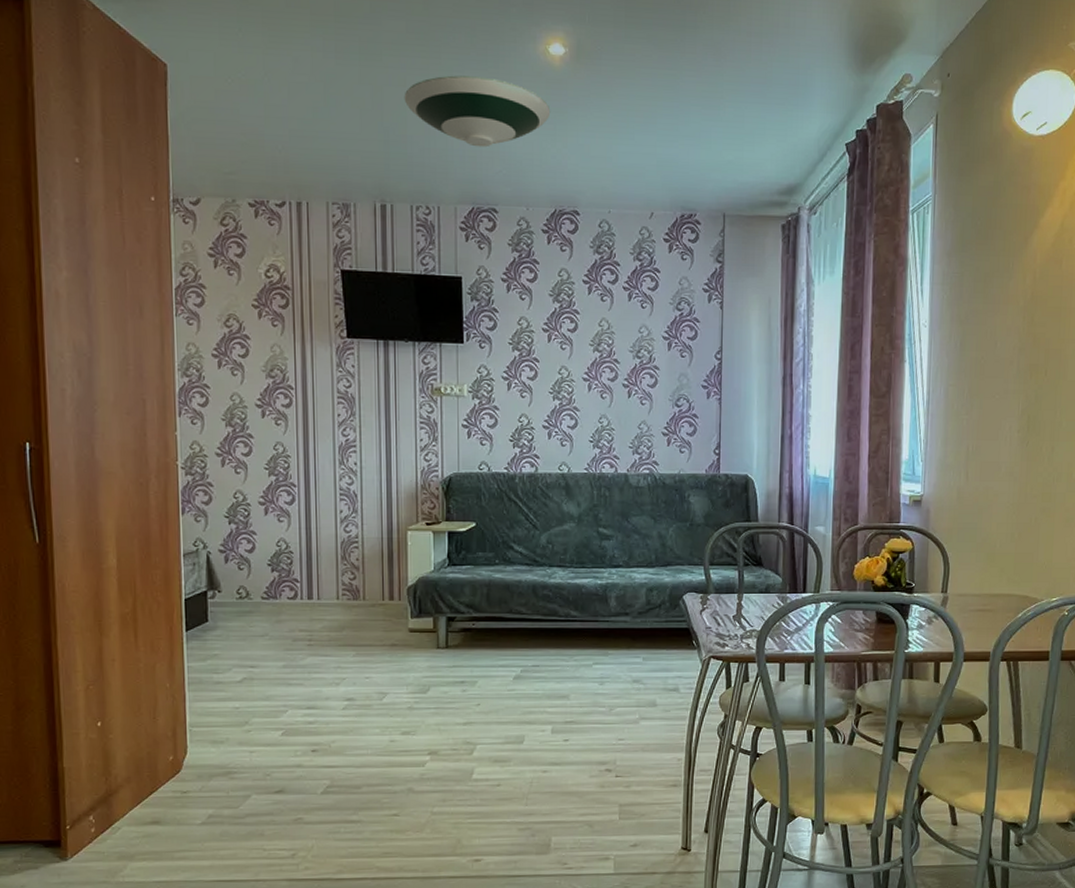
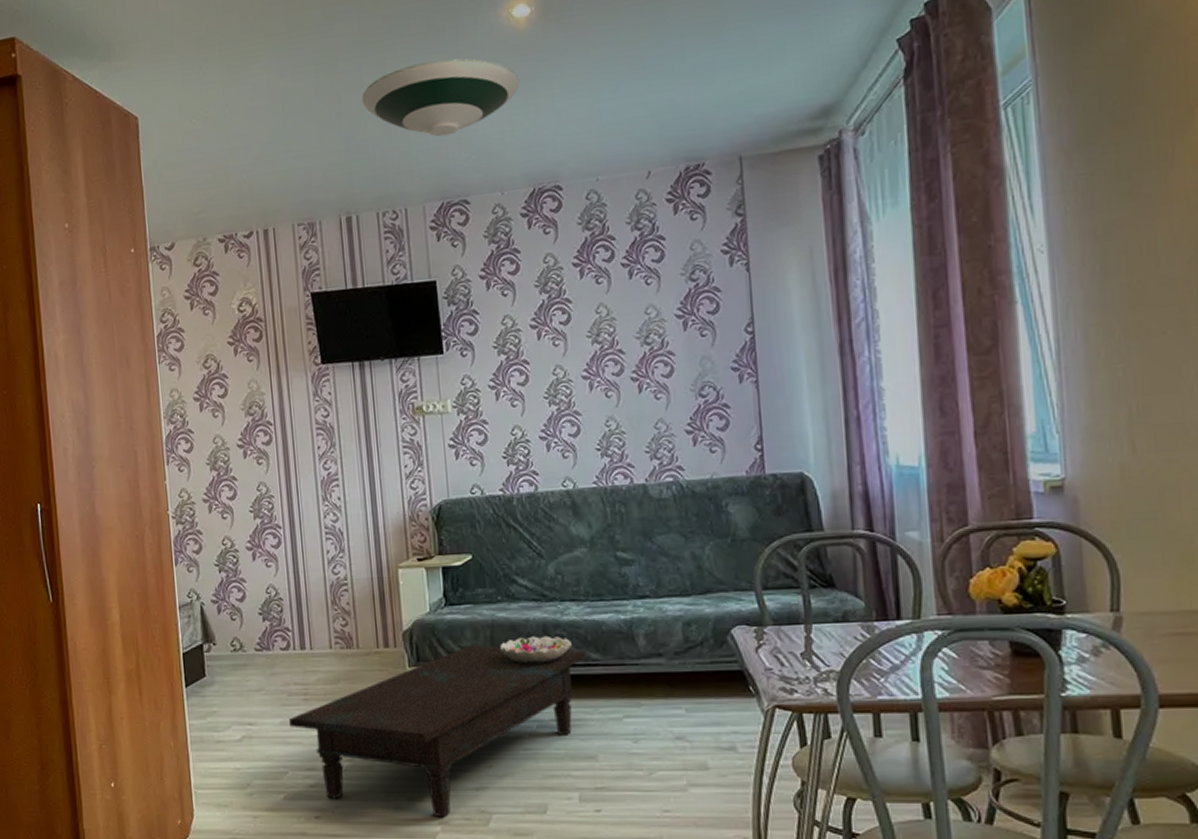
coffee table: none [292,600,567,749] -> present [289,645,587,818]
decorative bowl: none [495,595,555,617] -> present [500,635,572,663]

